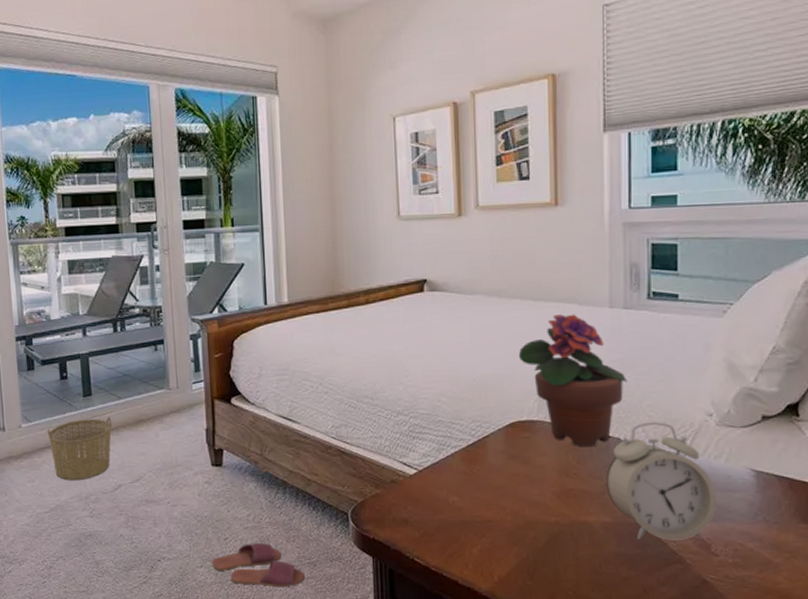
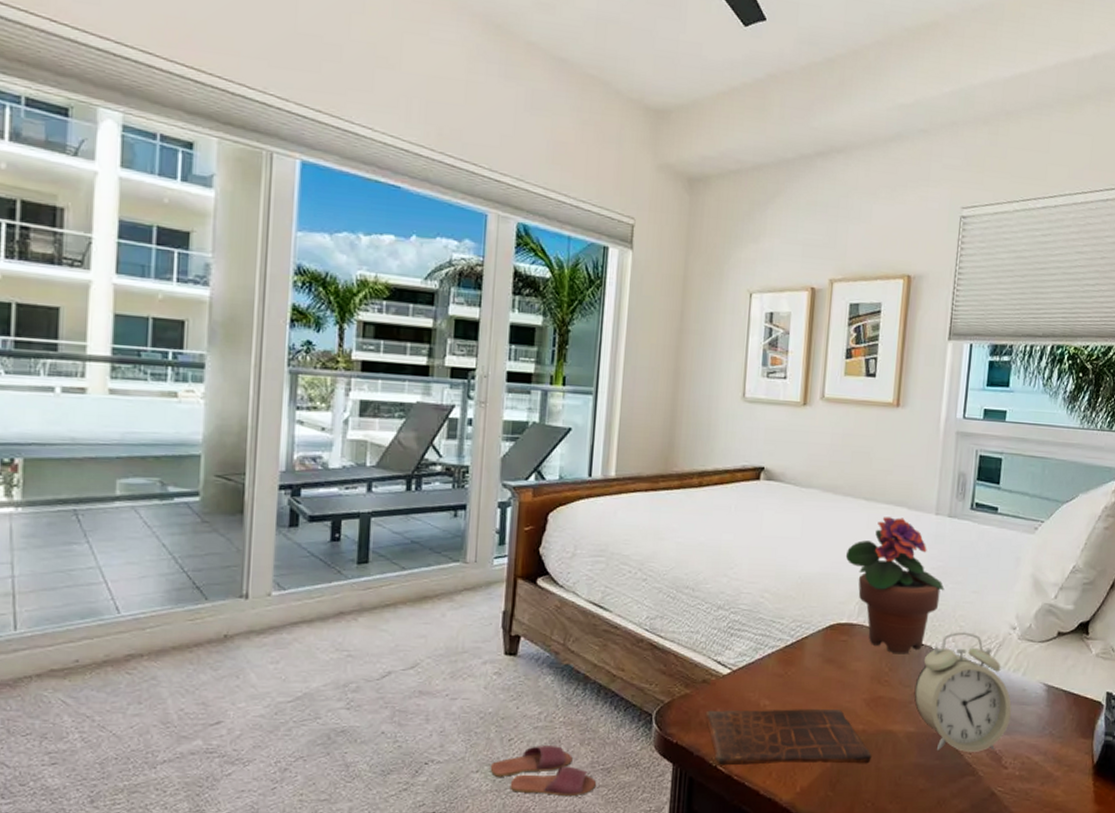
basket: present [47,417,112,481] -> none [304,590,390,665]
wallet: none [397,502,568,558] -> present [705,708,872,766]

